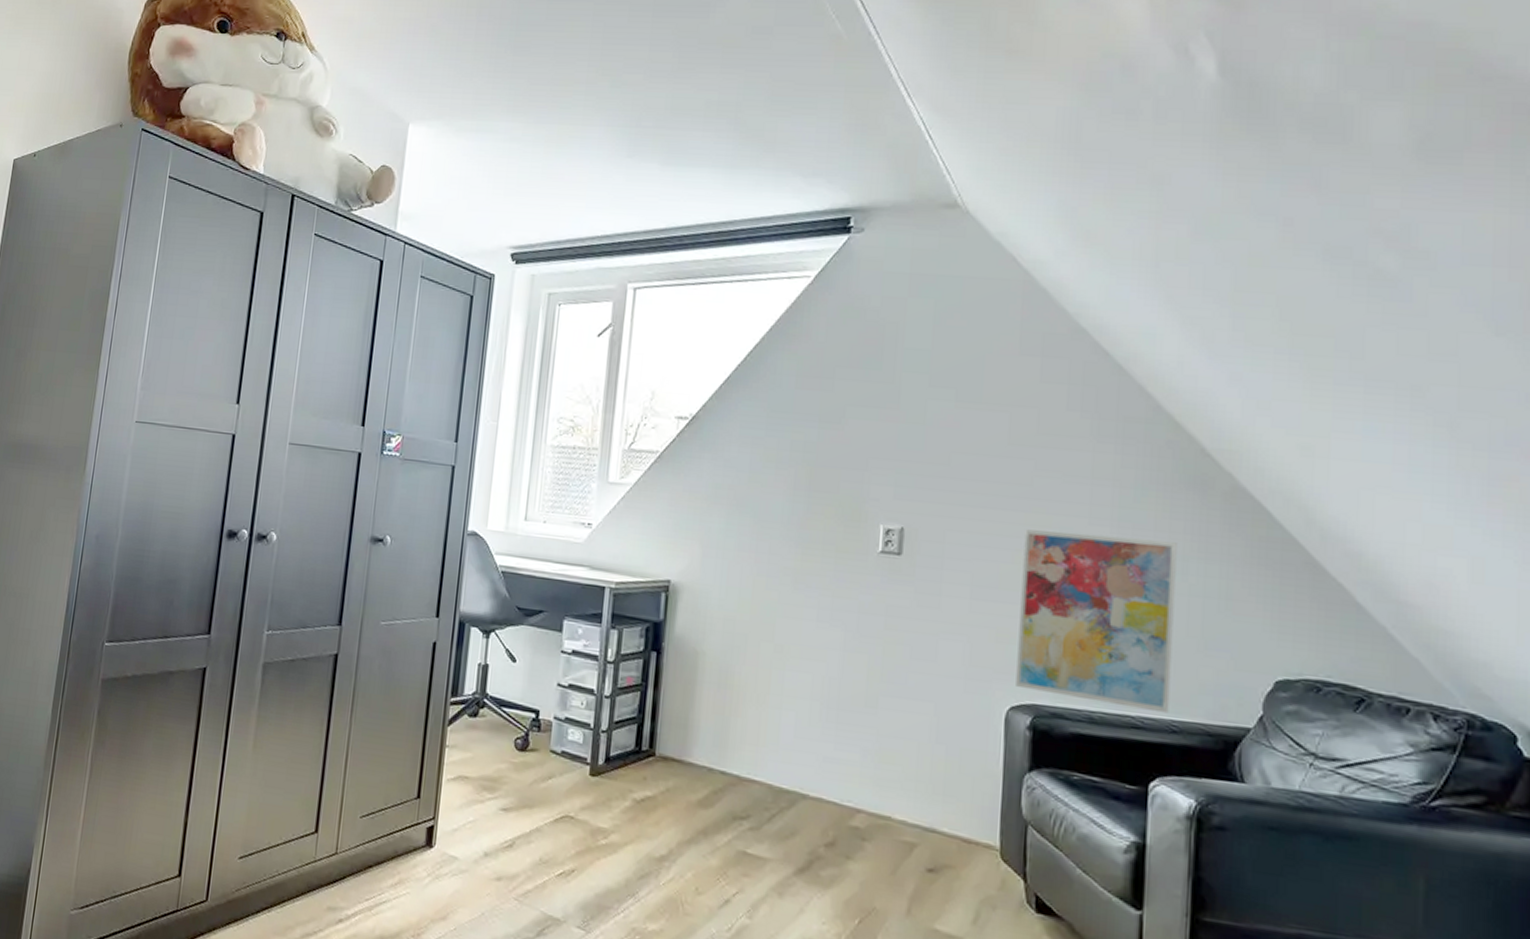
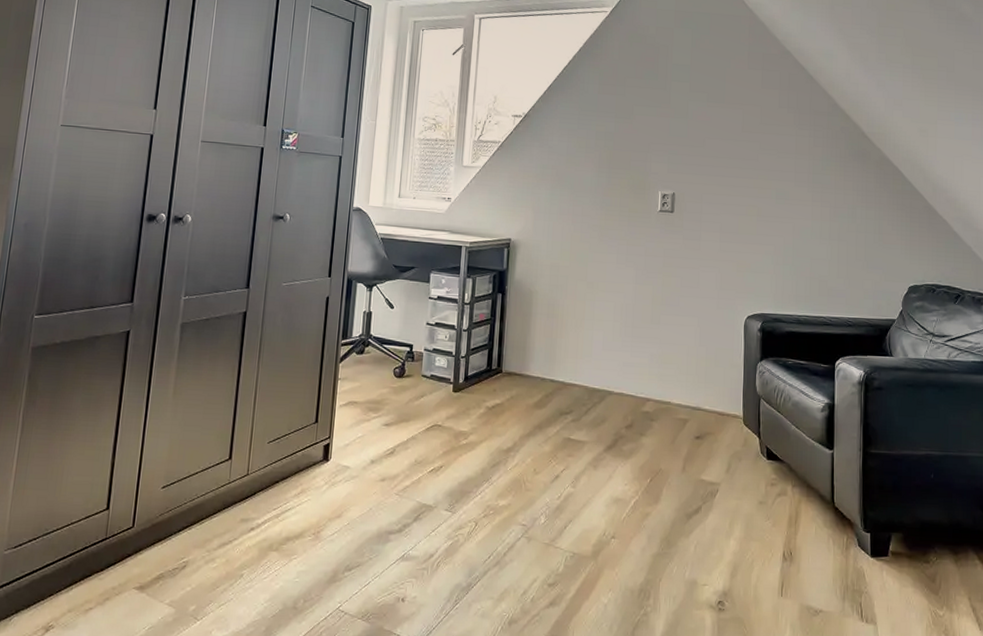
wall art: present [1016,529,1177,714] -> none [751,191,849,313]

